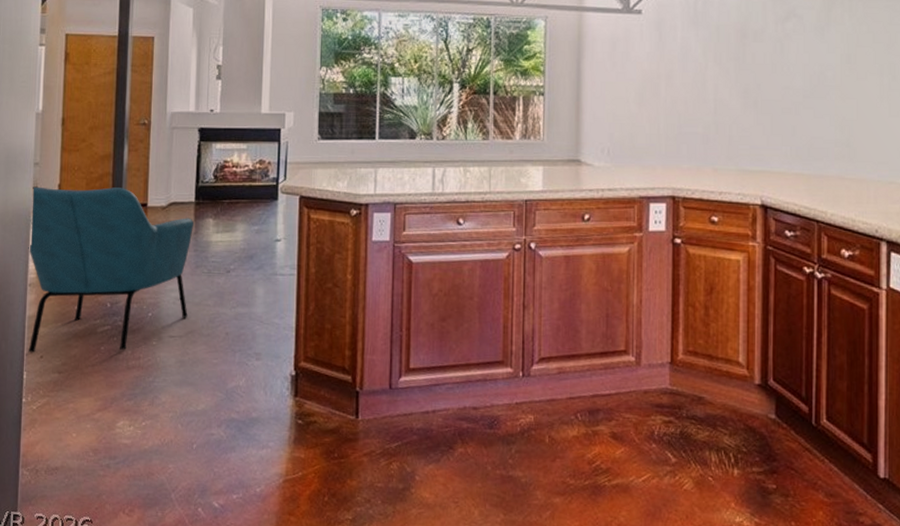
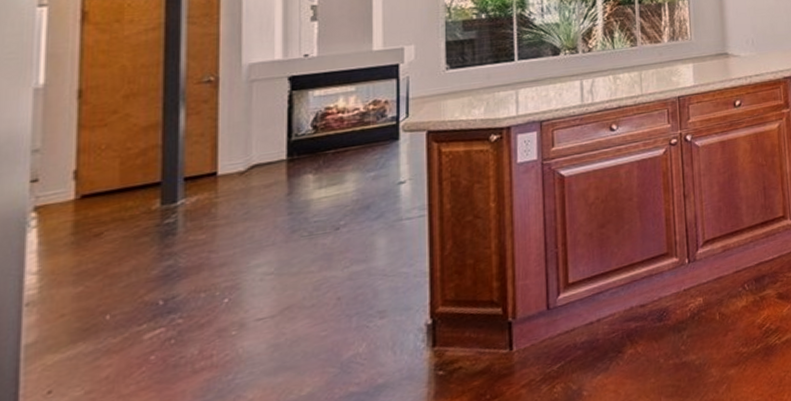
armchair: present [28,186,194,353] -> none [23,159,286,392]

